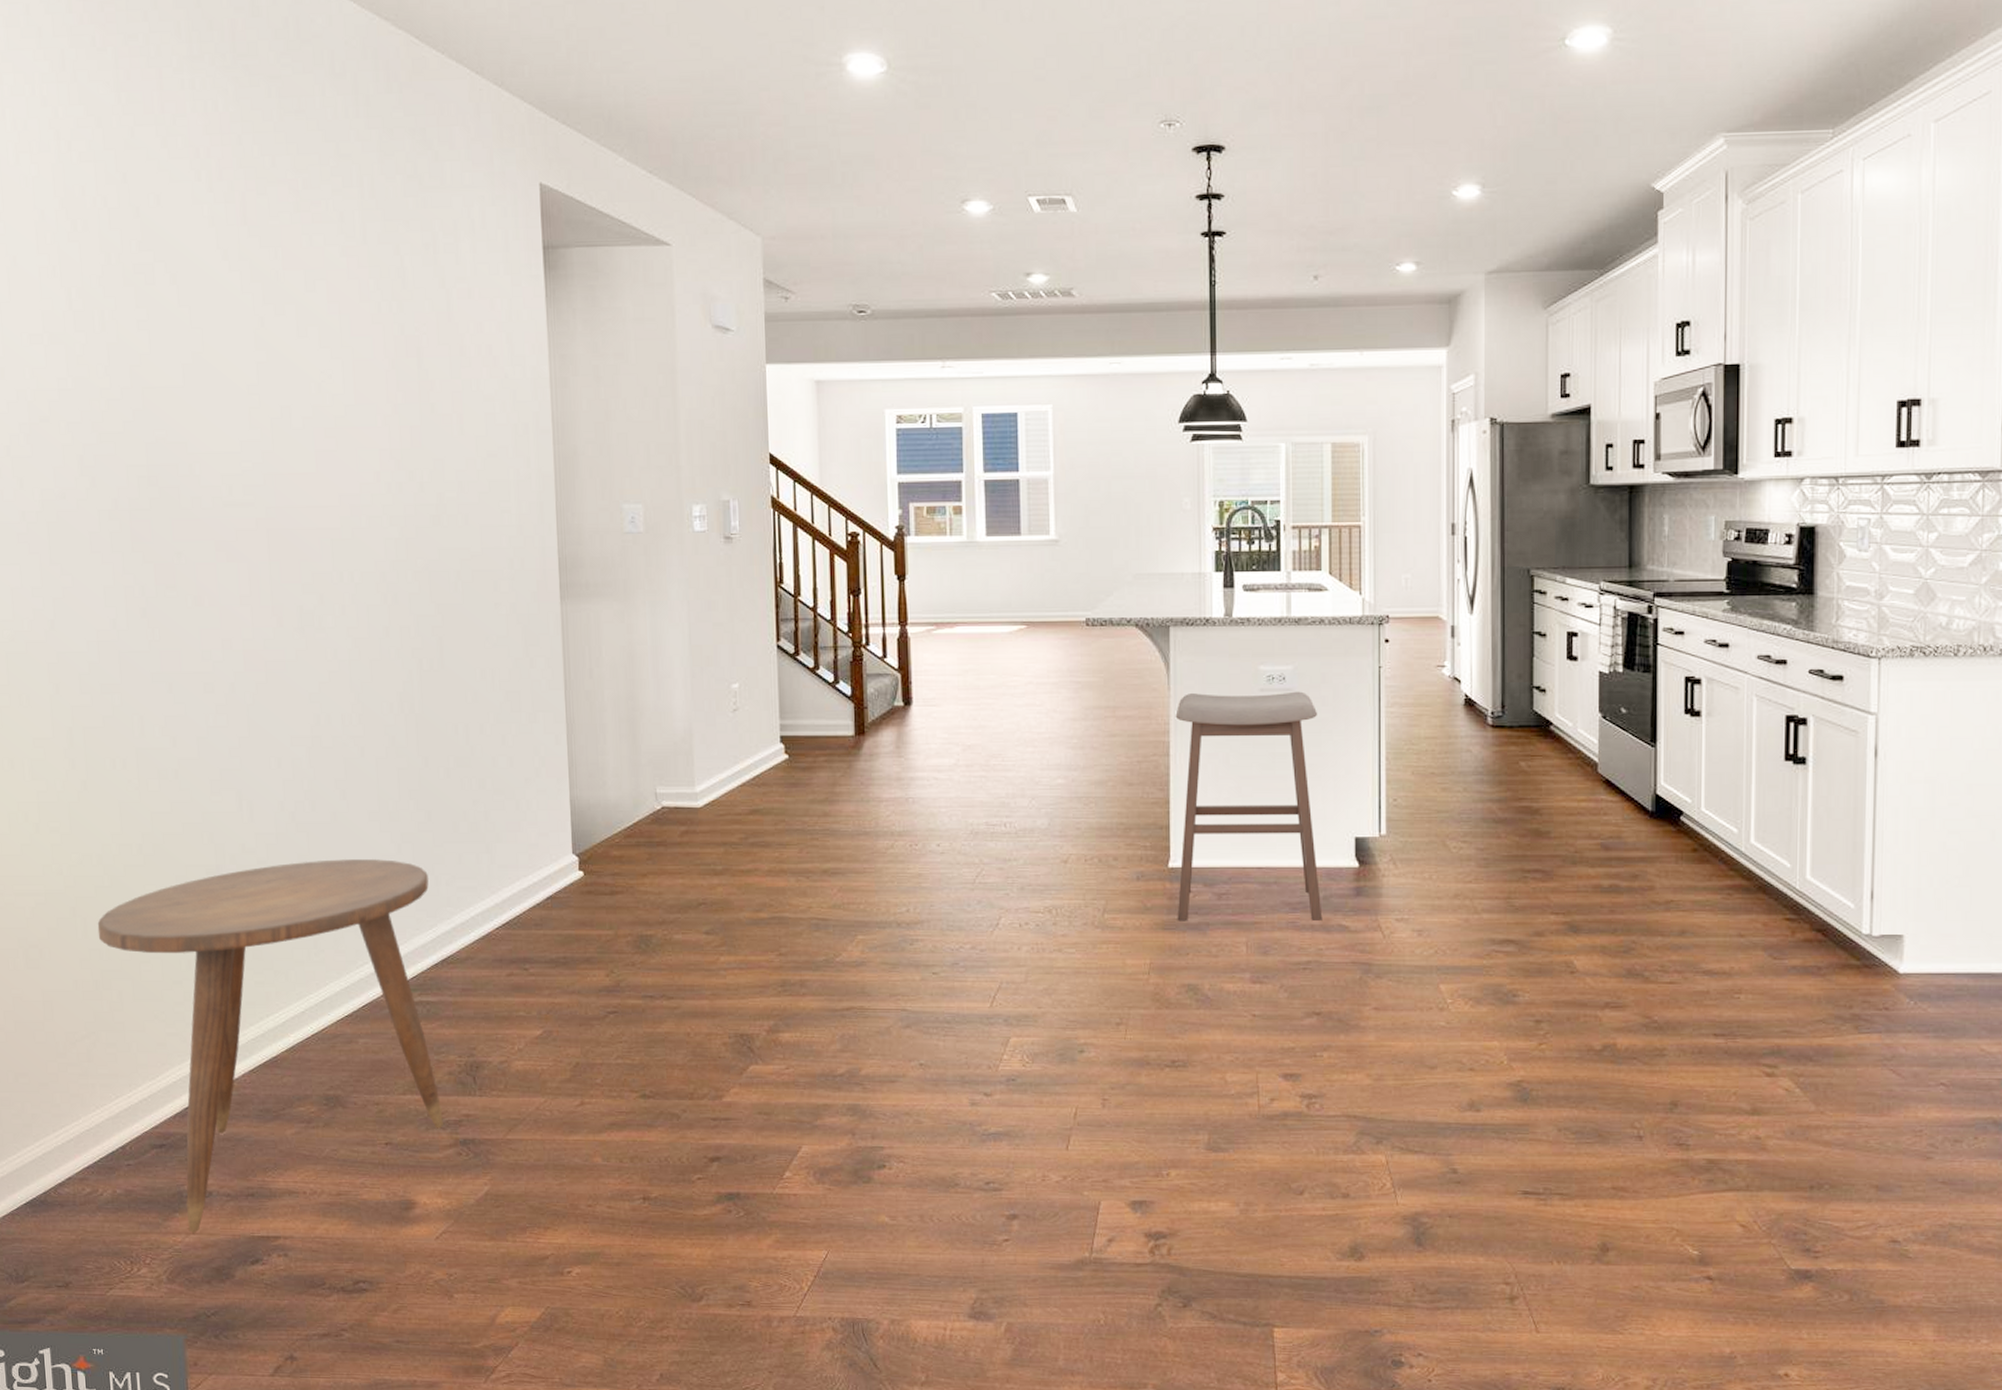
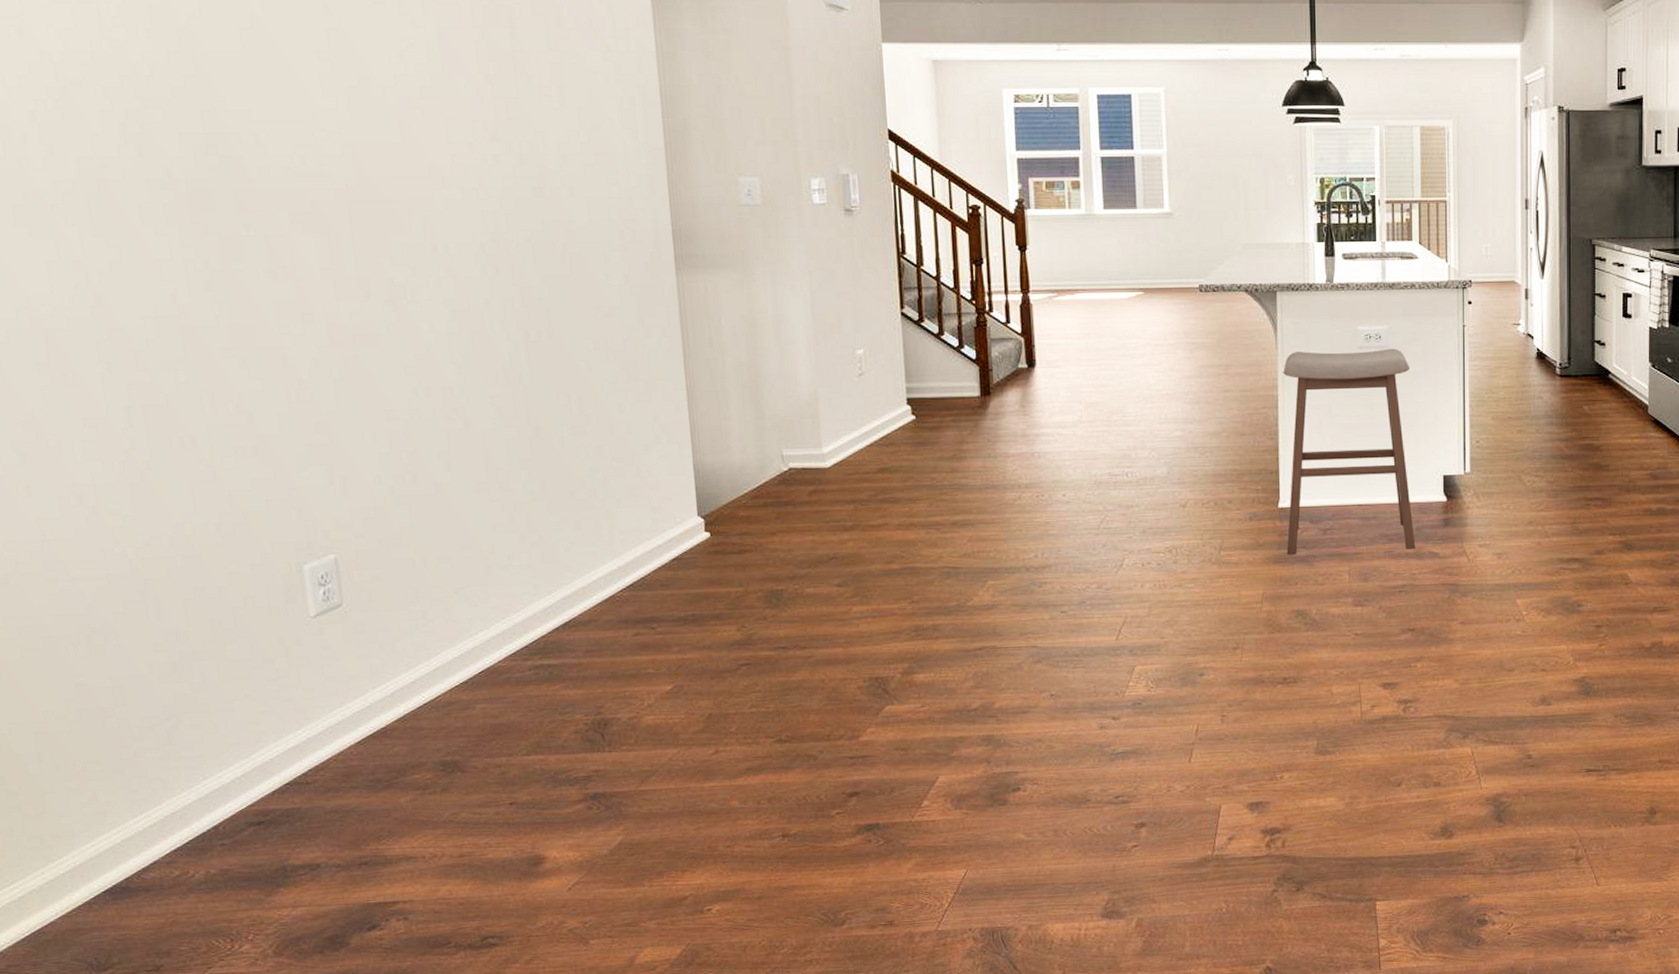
side table: present [97,859,443,1234] -> none [172,529,571,907]

